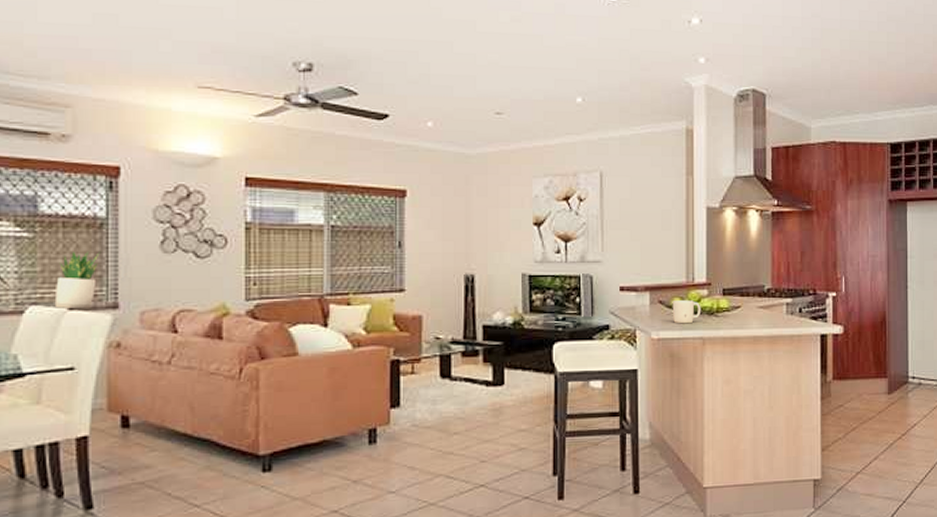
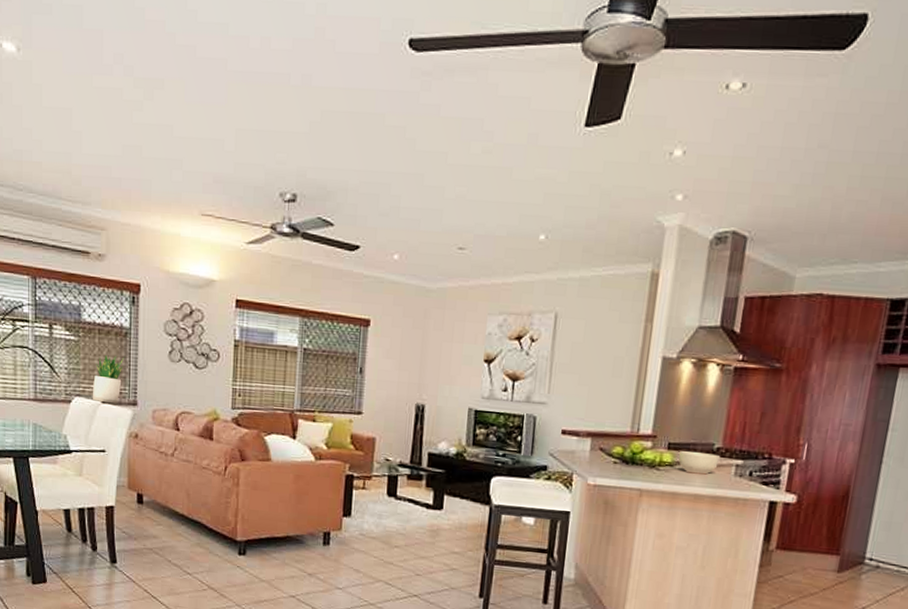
mug: present [672,300,701,324] -> none [612,449,643,474]
bowl: none [733,294,772,317] -> present [678,450,721,476]

